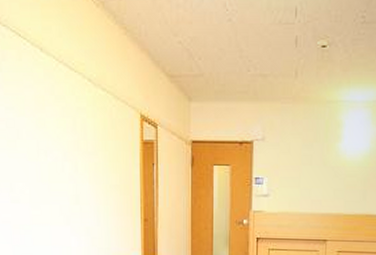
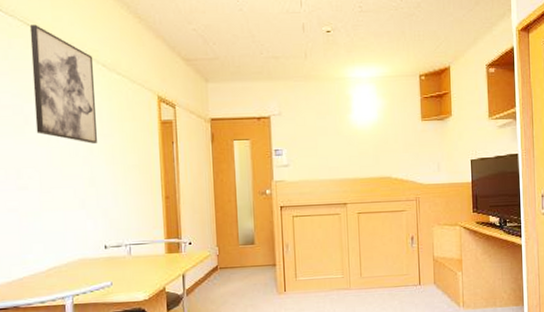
wall art: none [21,35,82,161] -> present [29,24,97,144]

